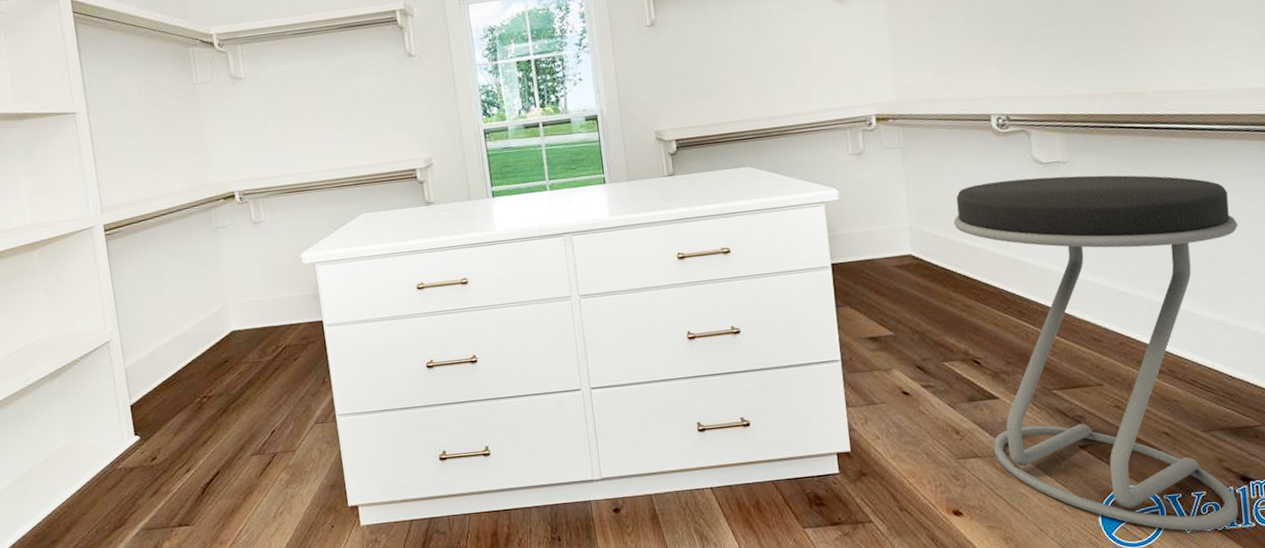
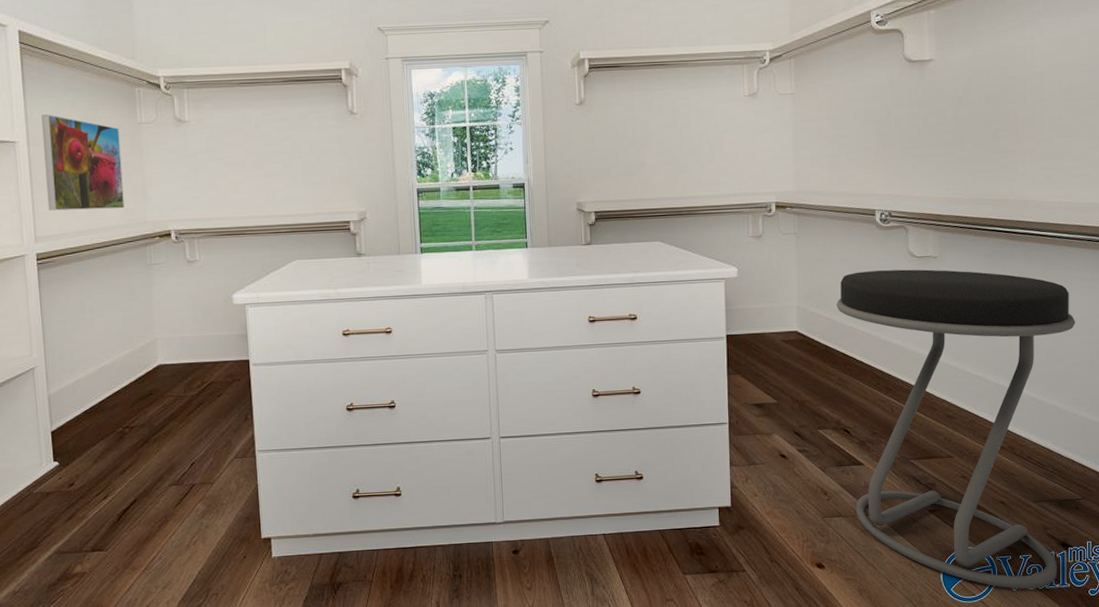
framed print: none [99,82,187,180] -> present [41,114,125,211]

